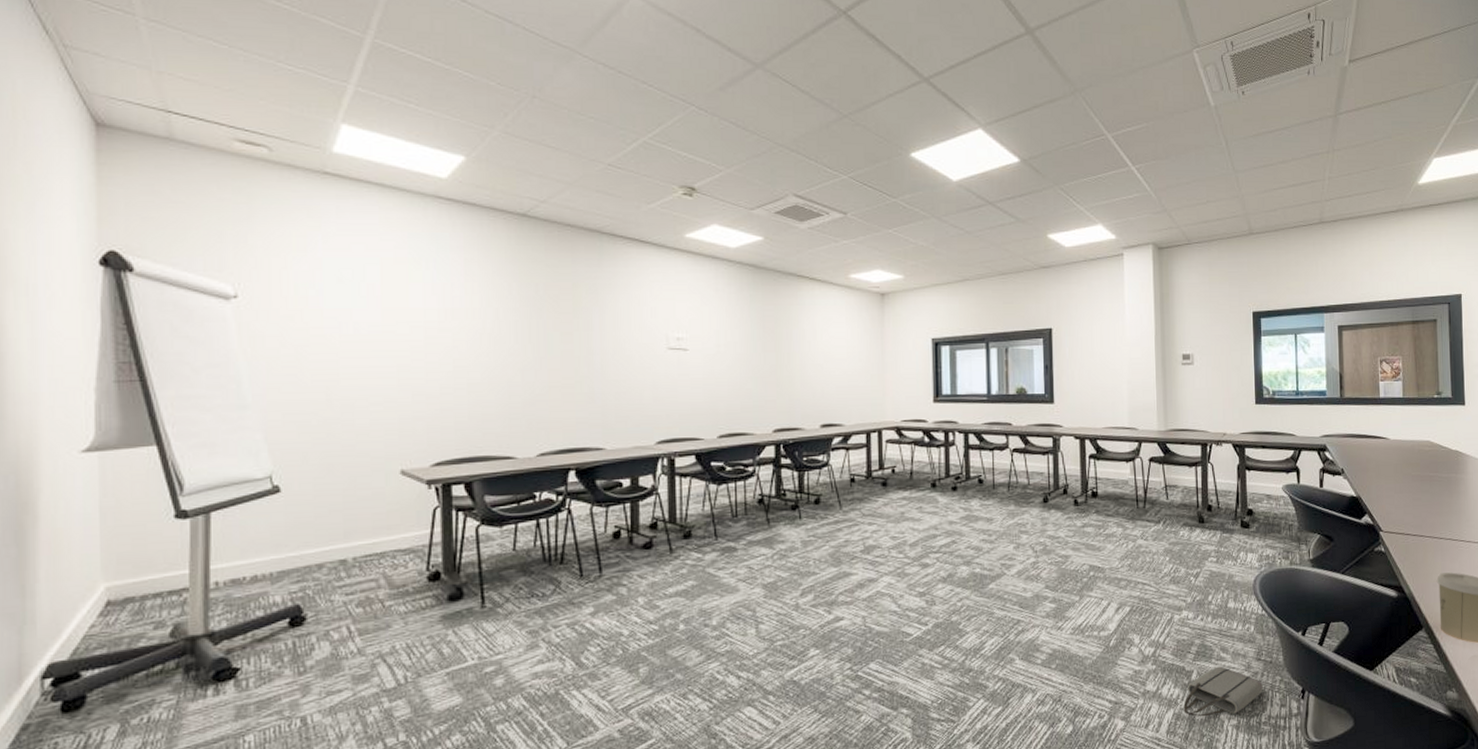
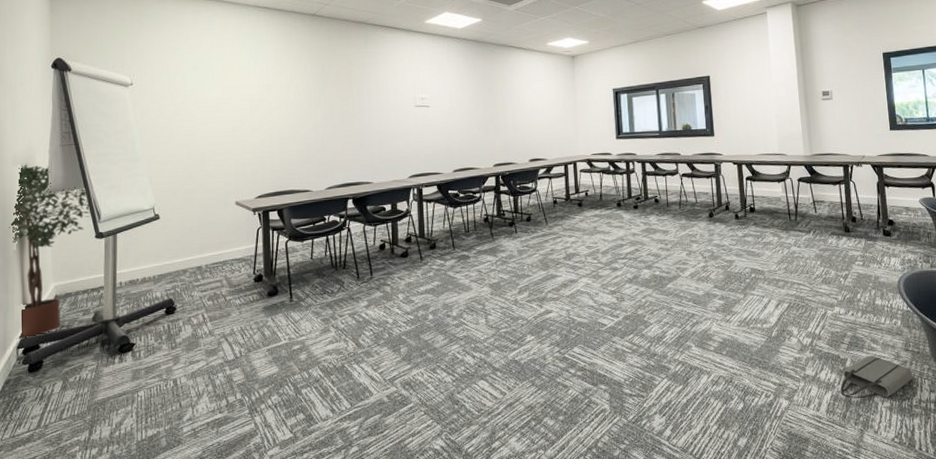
potted tree: none [26,407,167,666] -> present [9,164,91,339]

